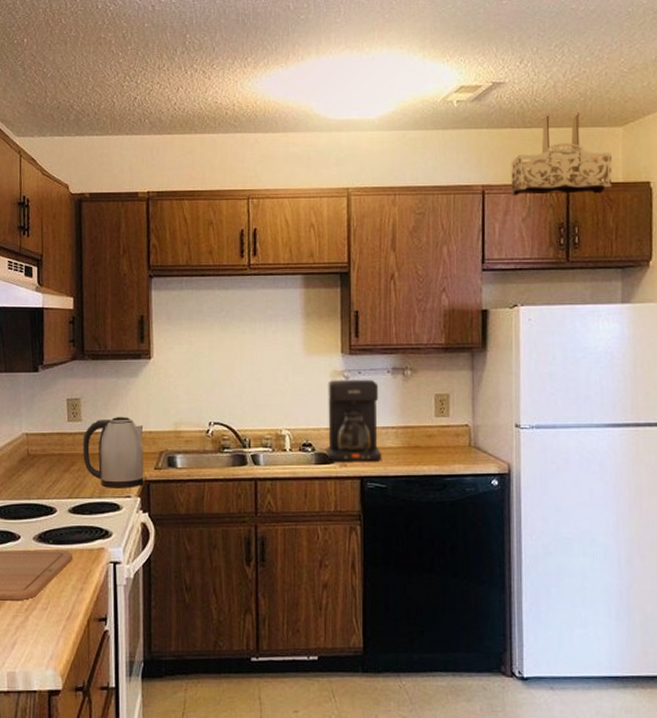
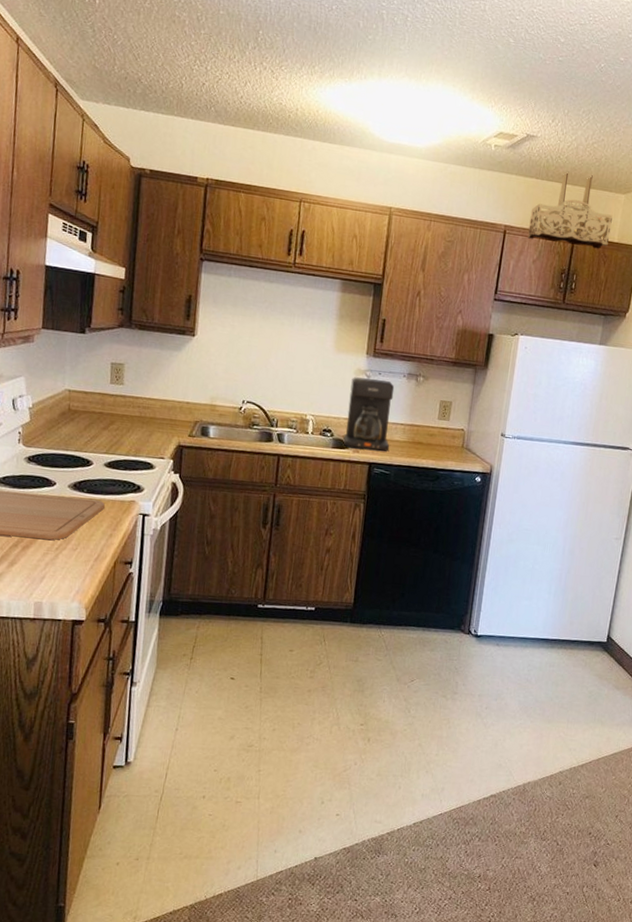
kettle: present [82,416,144,488] -> none [122,384,182,450]

